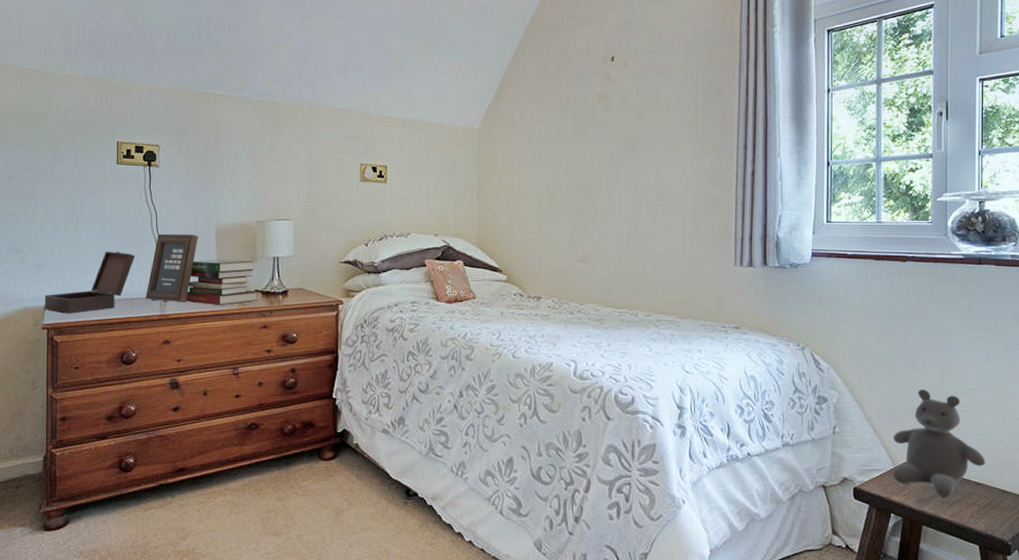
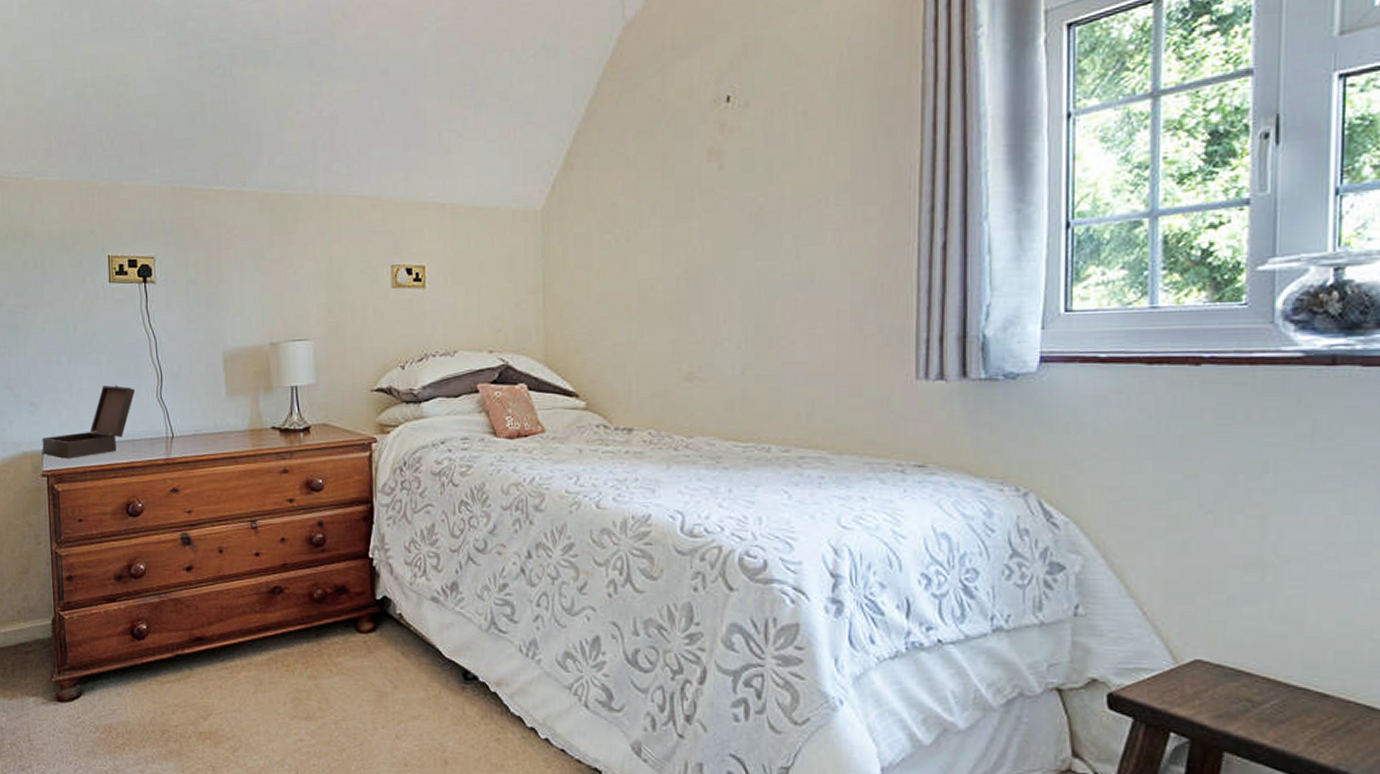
picture frame: present [146,233,199,302] -> none [149,362,205,443]
books: present [185,259,257,306] -> none [193,390,274,447]
stuffed bear: present [892,389,985,497] -> none [1172,554,1338,713]

